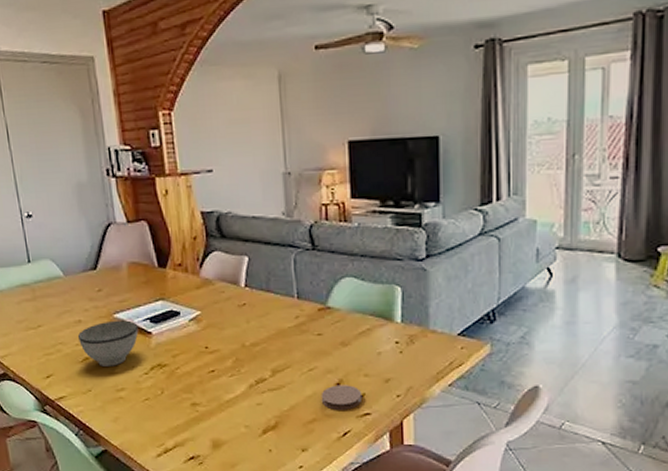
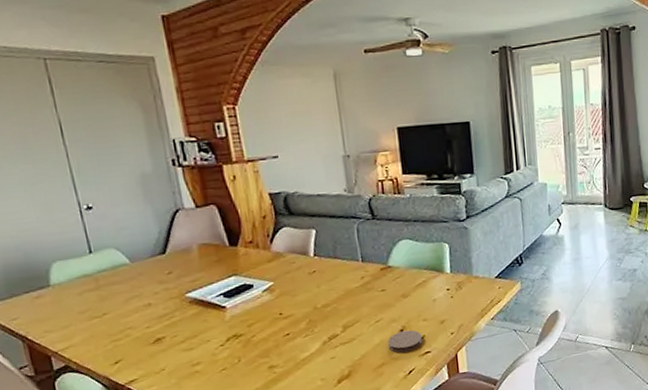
bowl: present [77,320,139,366] -> none [147,298,213,345]

